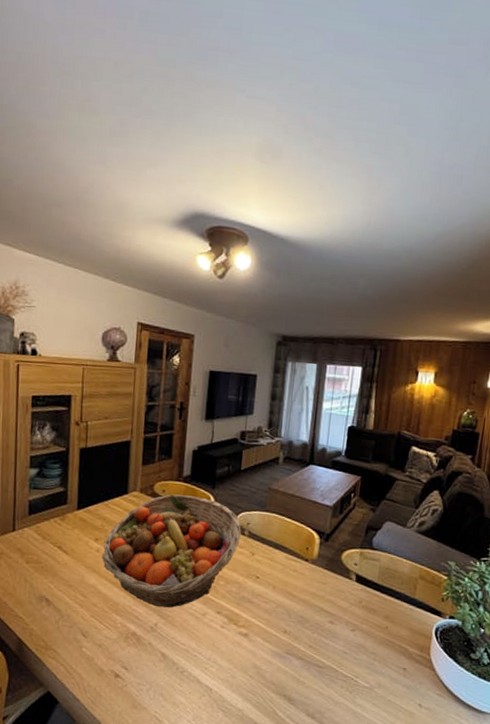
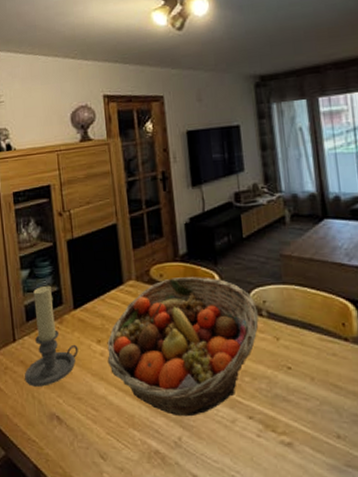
candle holder: none [20,485,76,573] -> present [25,285,78,387]

